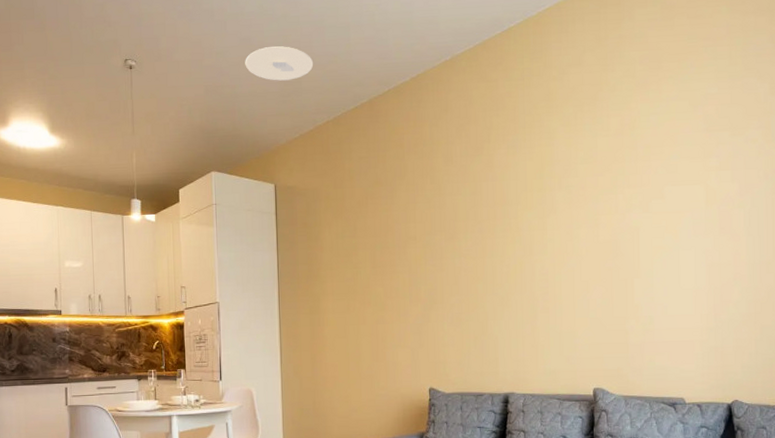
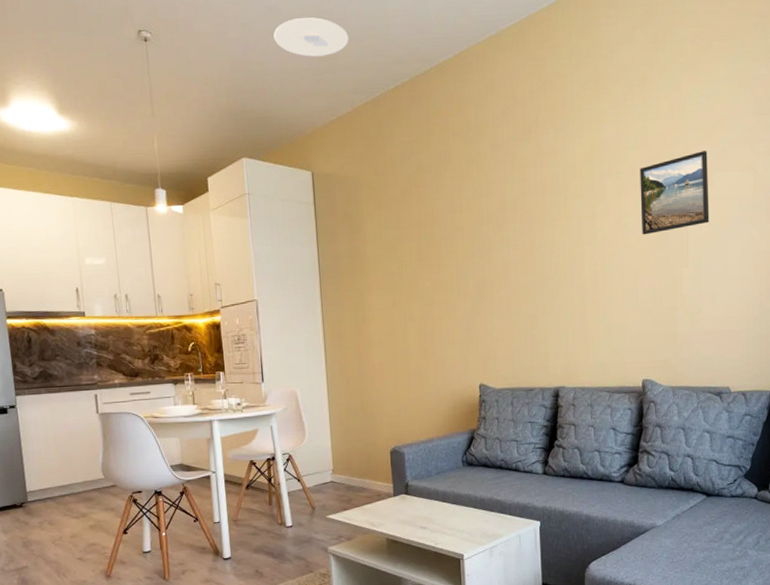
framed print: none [590,166,661,246] -> present [640,151,709,235]

